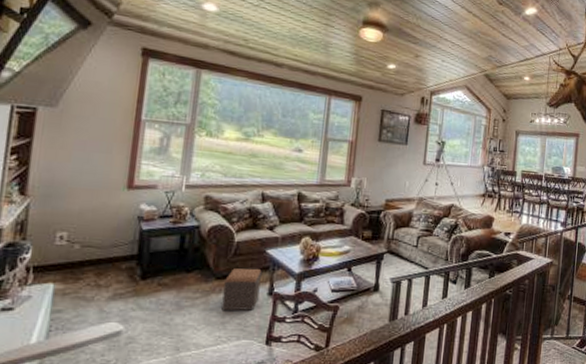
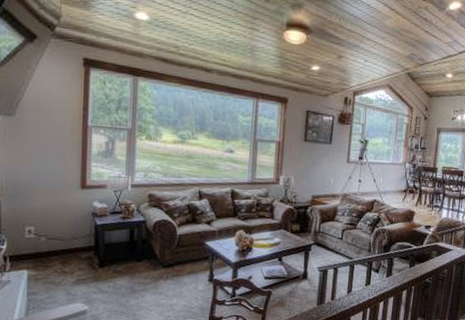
footstool: present [221,268,262,311] -> none [169,258,202,295]

